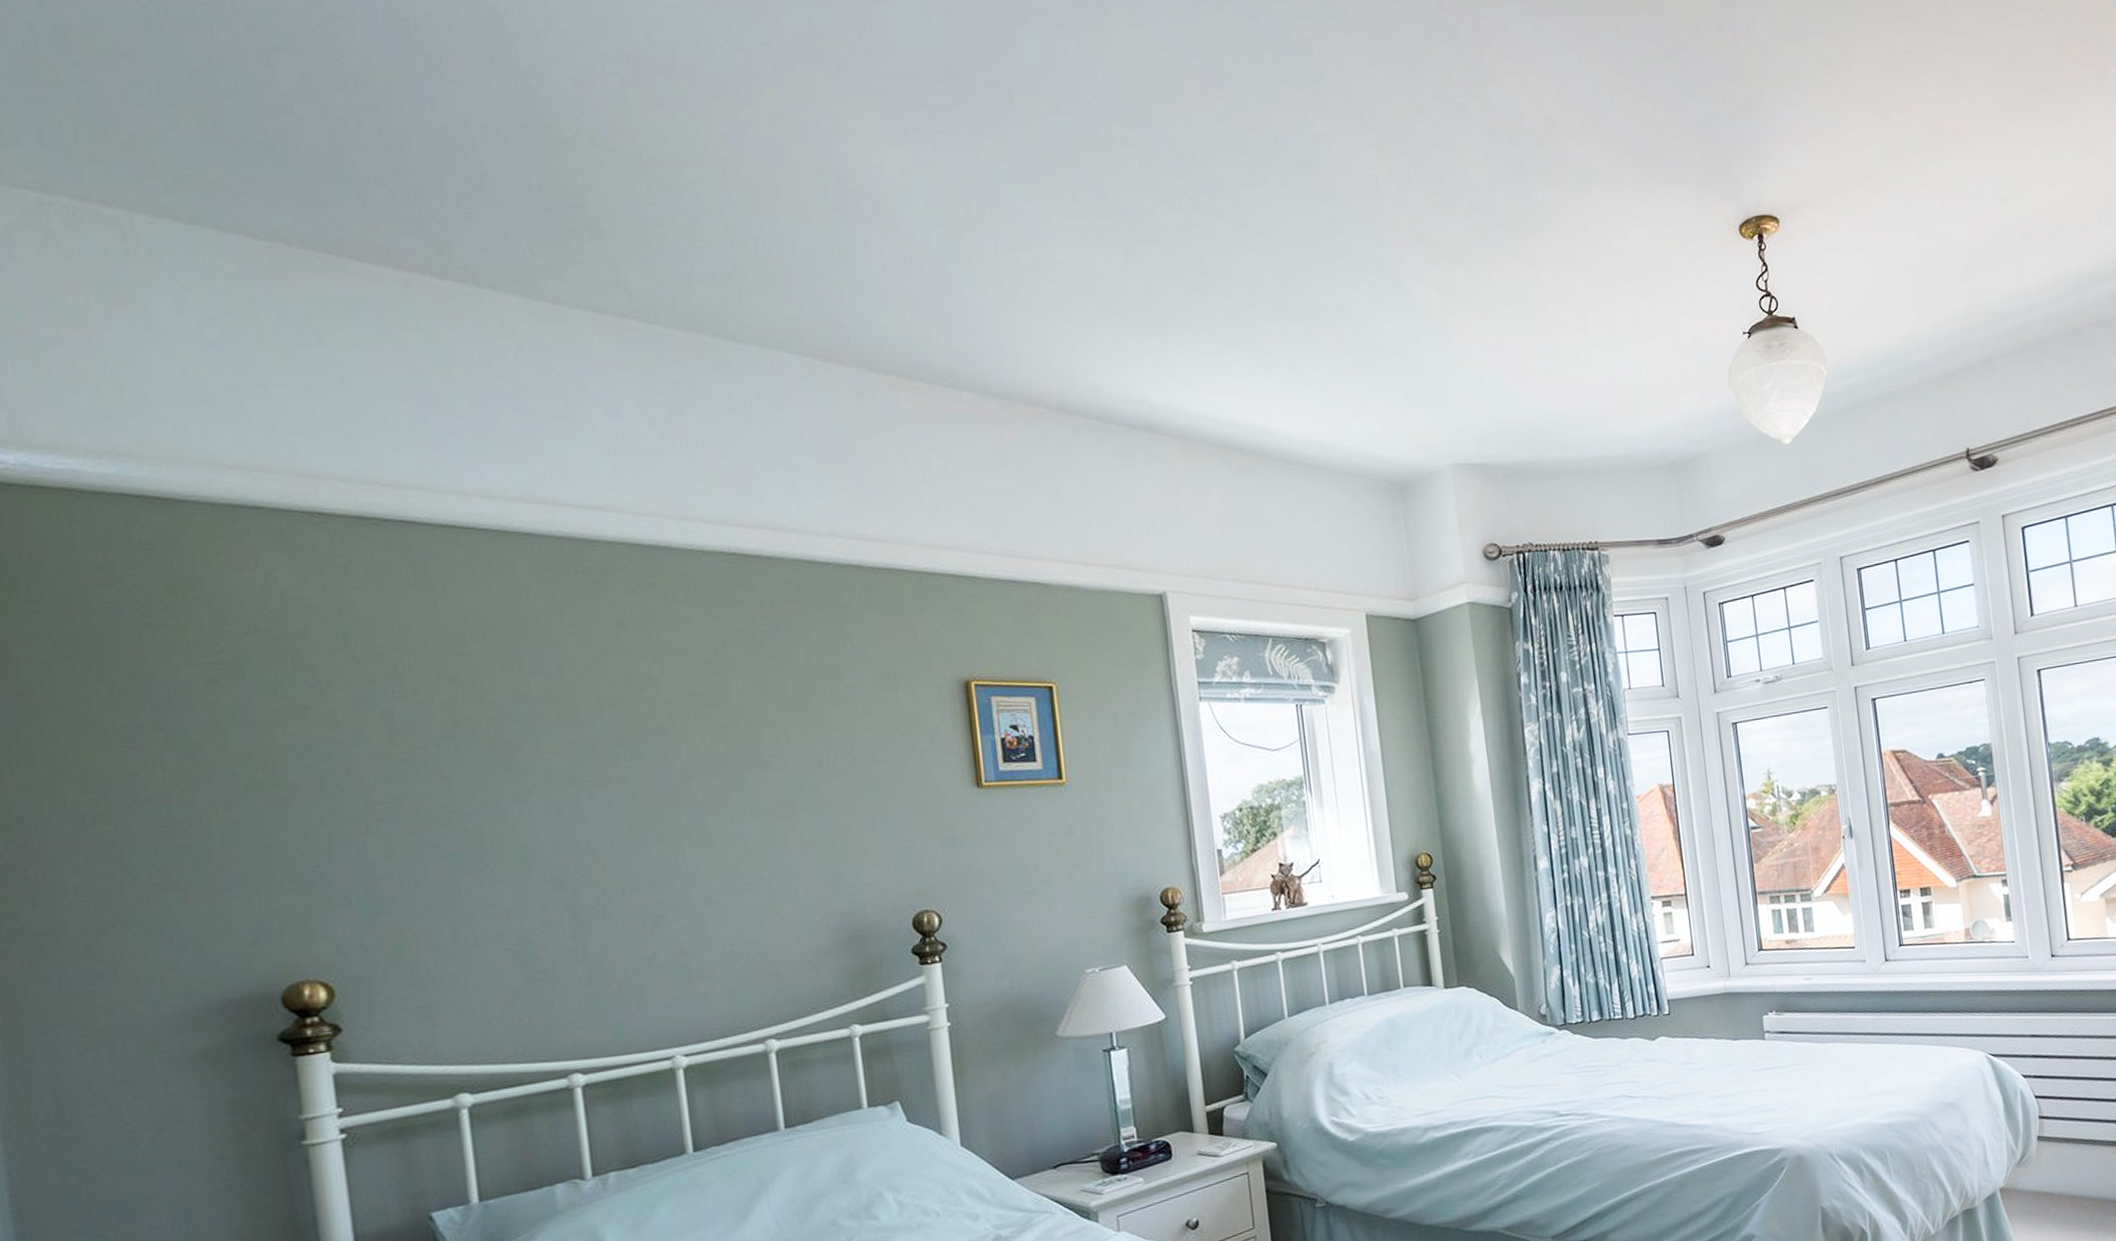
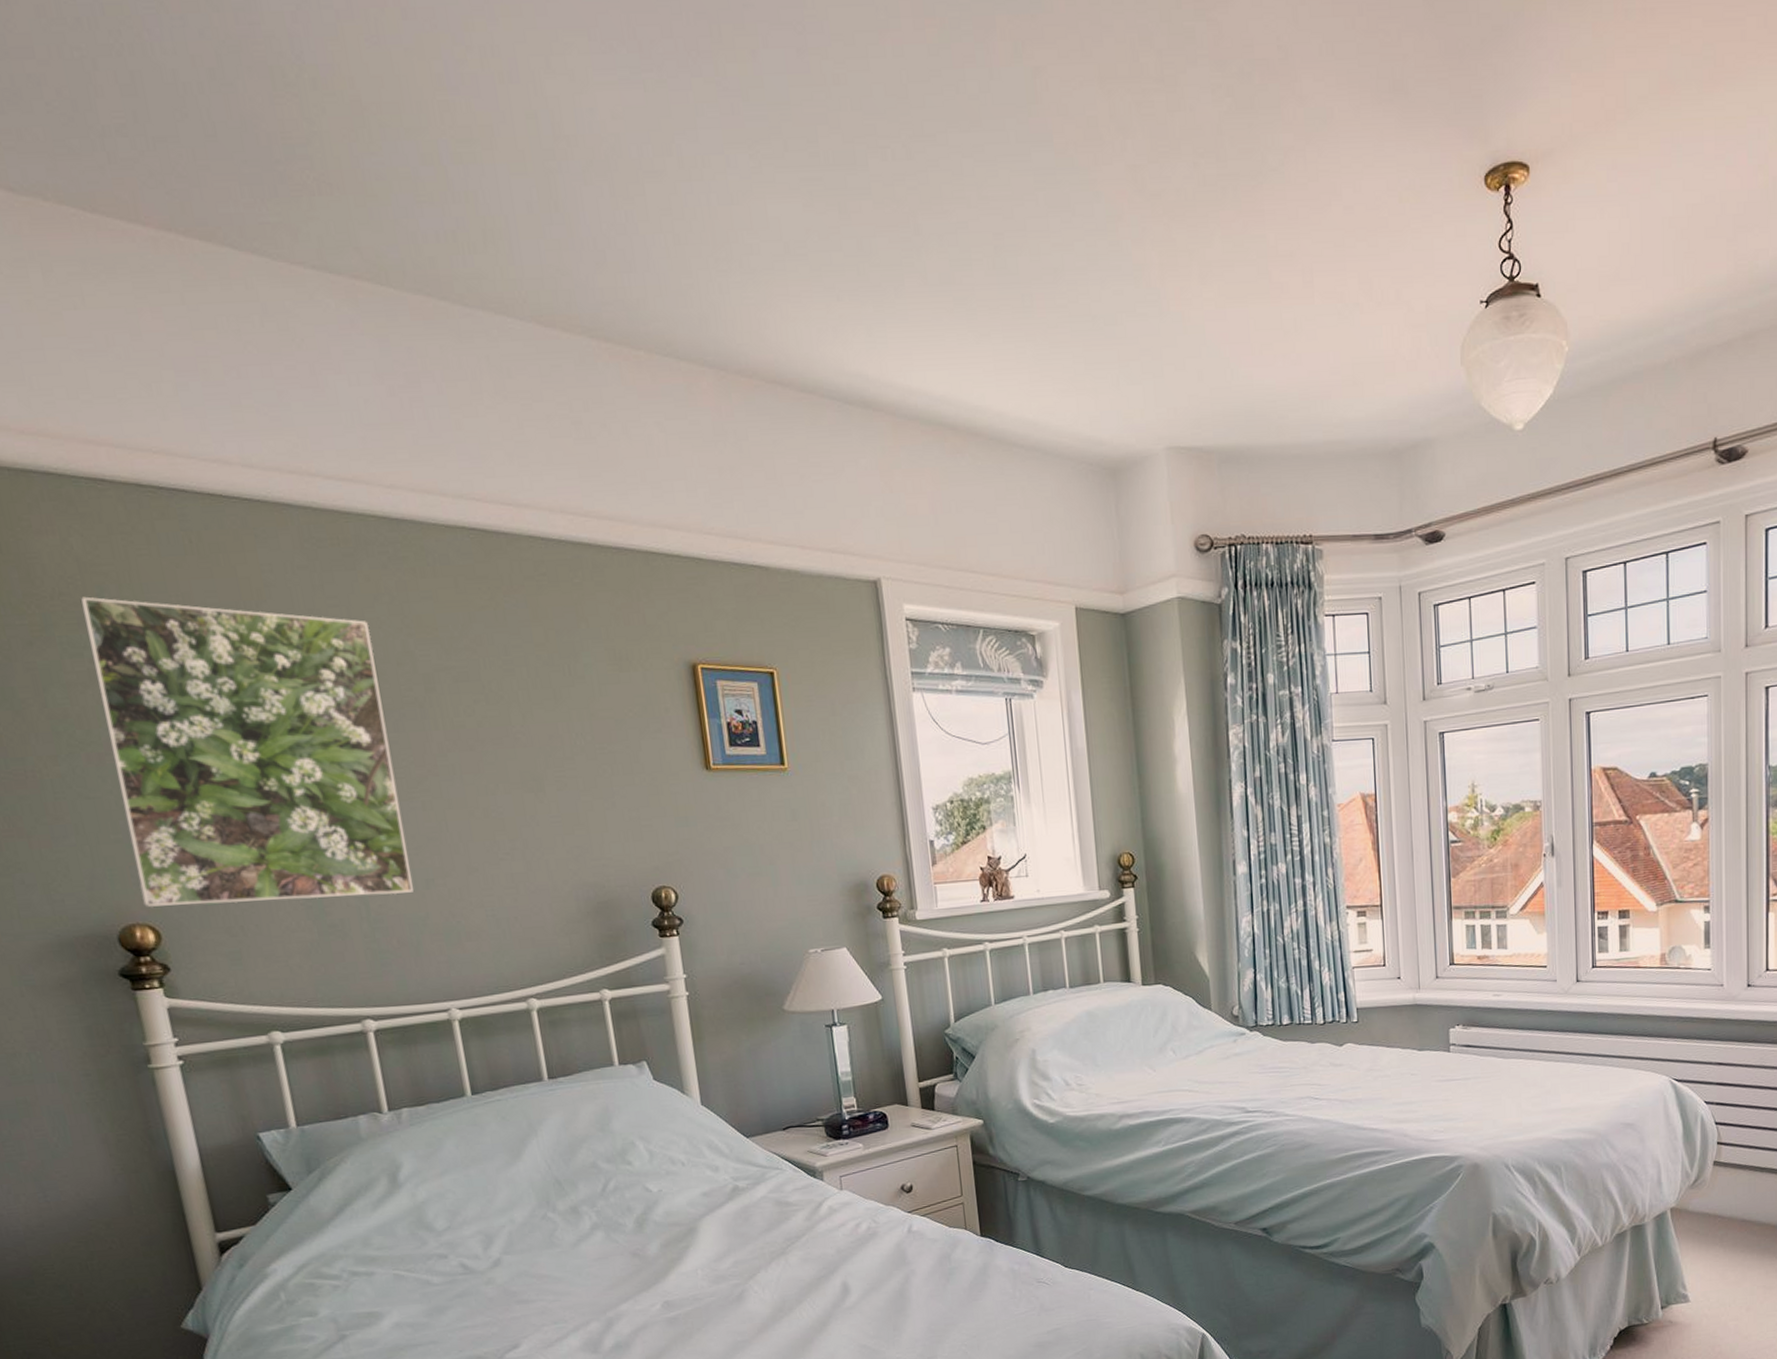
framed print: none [279,631,640,962] -> present [80,596,413,907]

